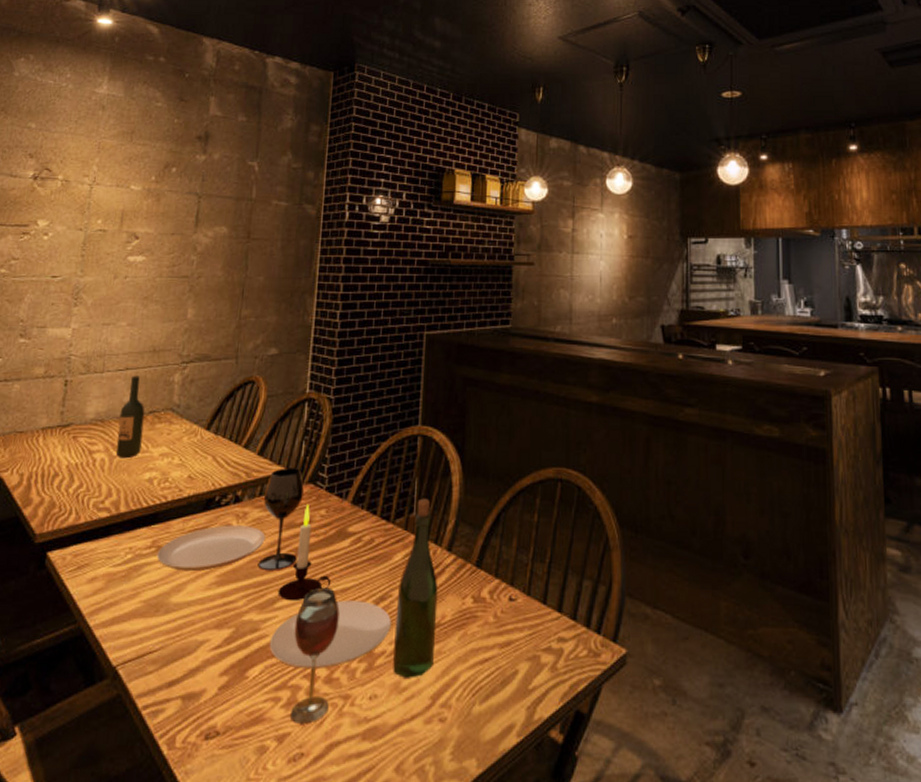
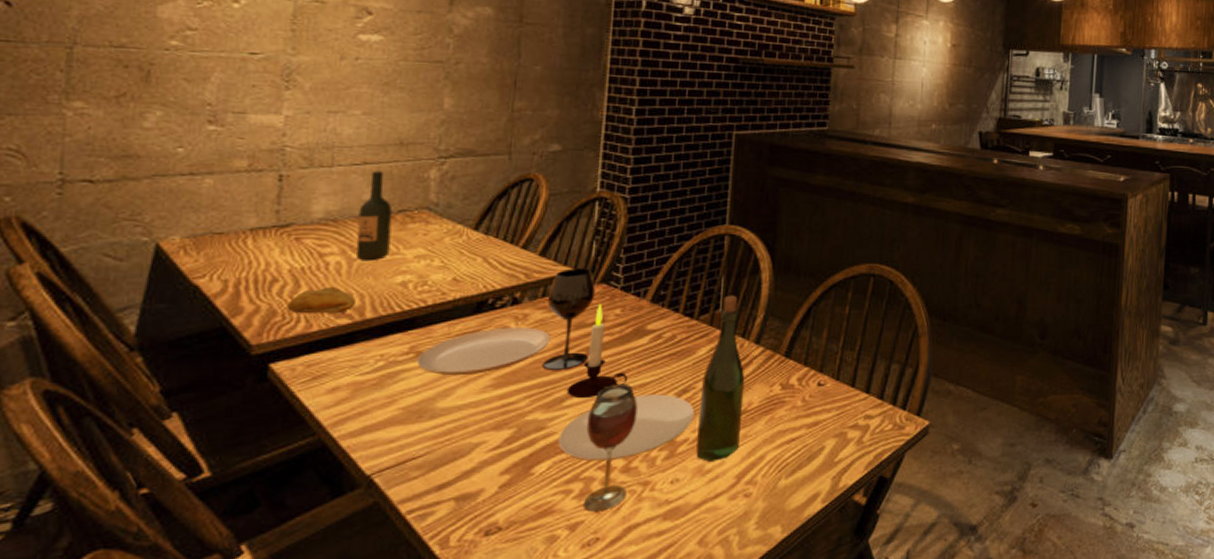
bread: none [63,481,113,508] -> present [286,286,355,314]

